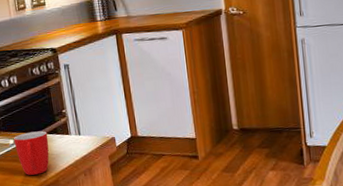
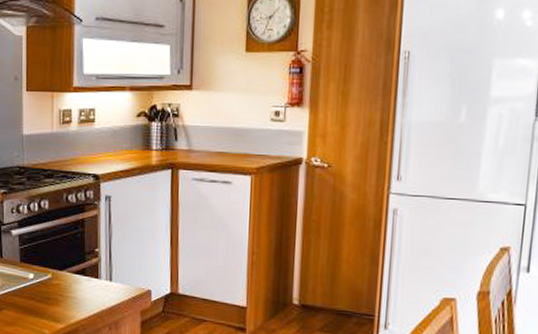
mug: present [14,131,49,175] -> none [35,268,74,319]

